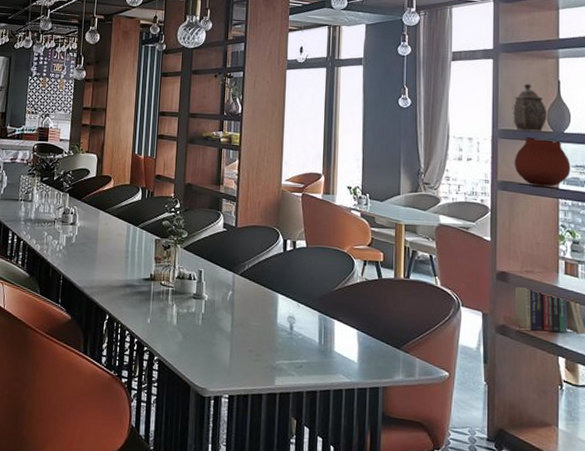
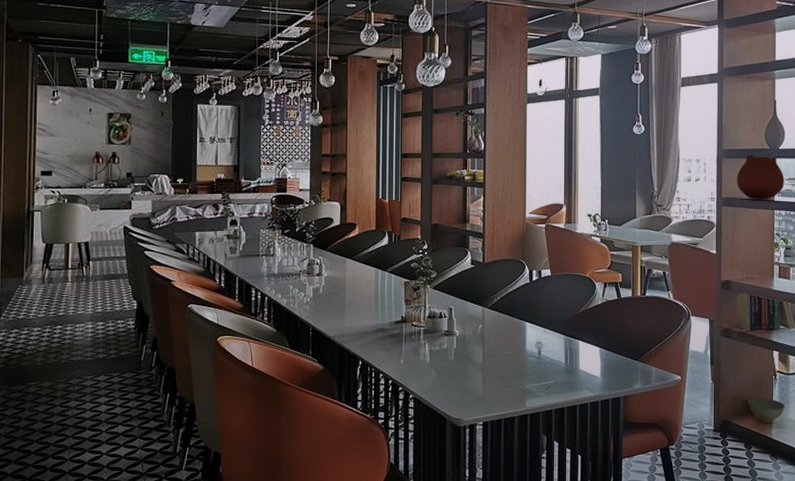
decorative jar: present [512,83,548,132] -> none [734,105,765,150]
bowl: none [527,407,574,441] -> present [747,397,785,423]

